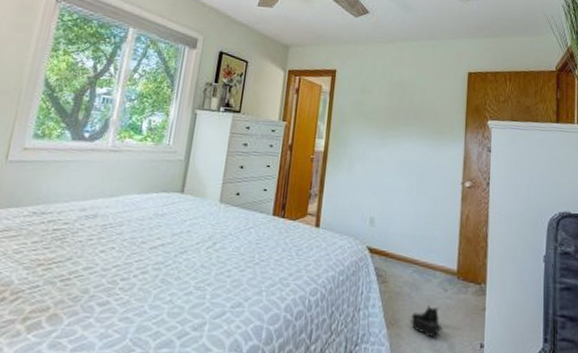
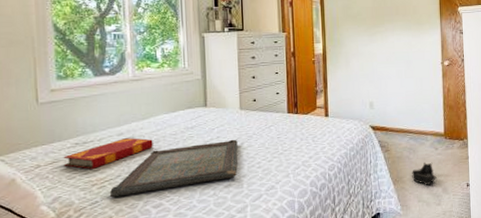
hardback book: none [14,214,116,246] -> present [63,137,153,169]
serving tray: none [53,234,210,285] -> present [109,139,238,198]

